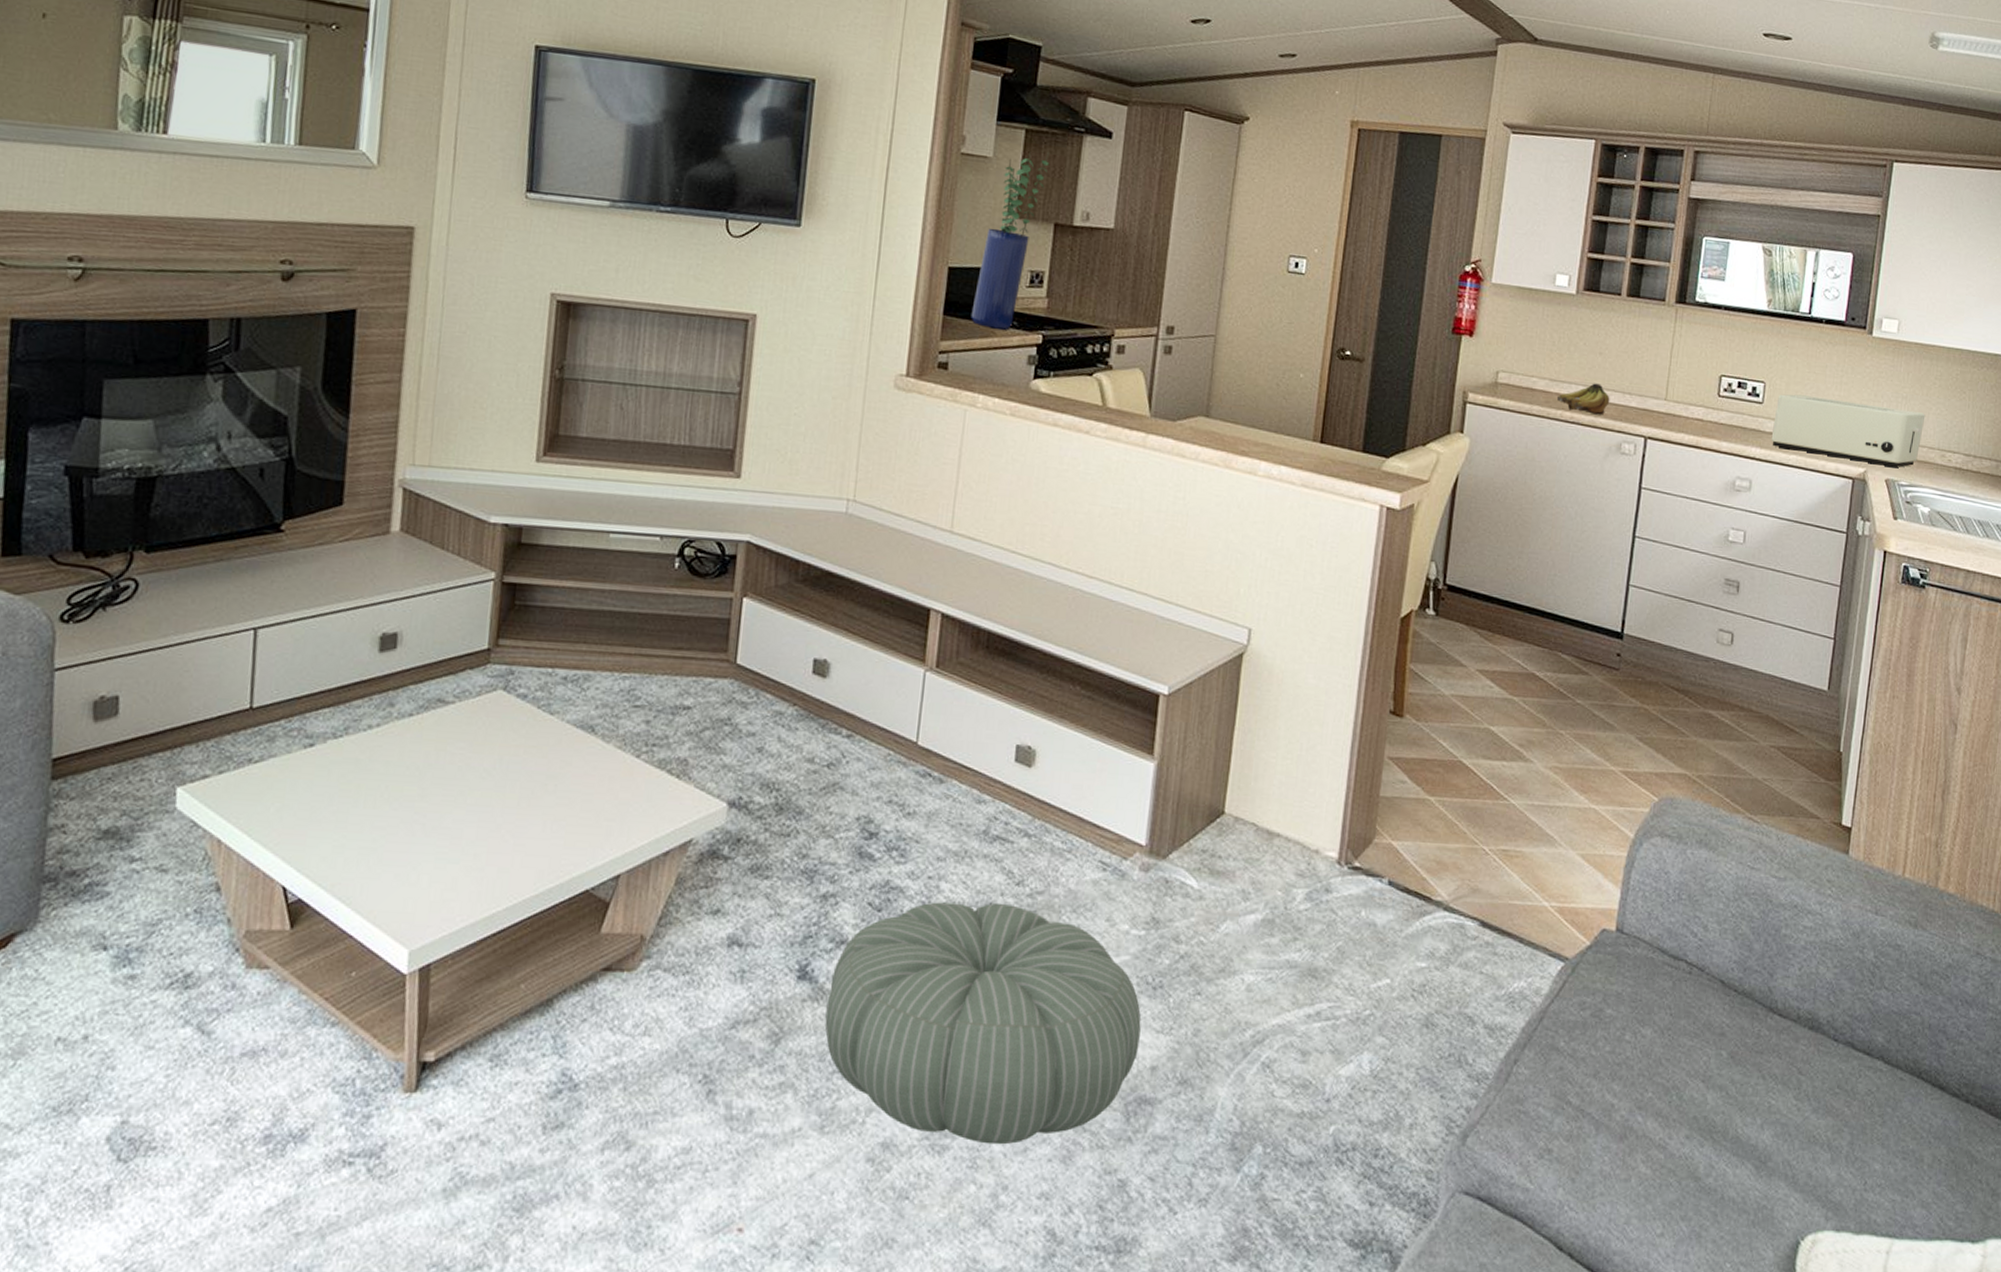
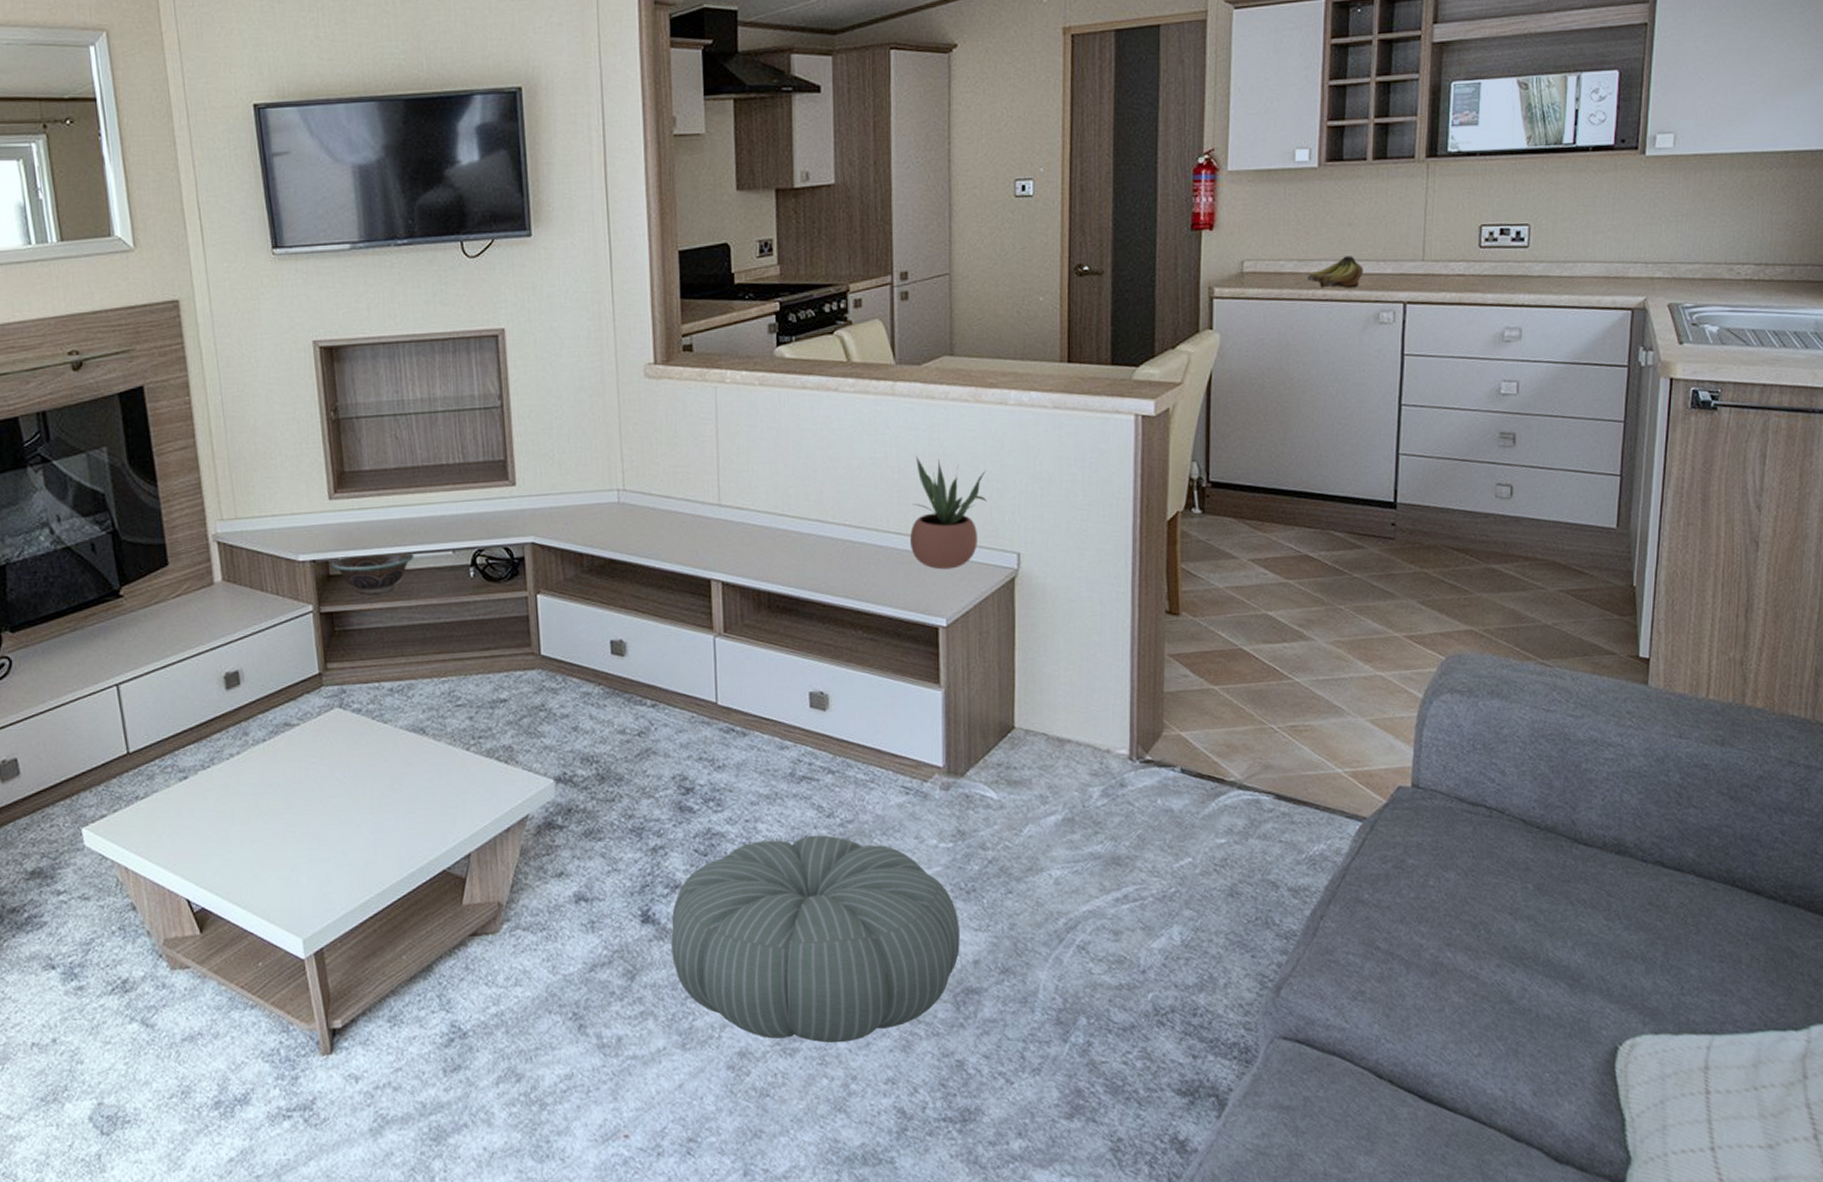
decorative bowl: none [524,524,618,571] -> present [330,551,414,594]
vase: present [971,151,1051,330] -> none [707,117,762,304]
potted plant: none [1141,512,1228,636] -> present [909,455,987,570]
toaster: present [1771,394,1926,468] -> none [1540,227,1709,292]

